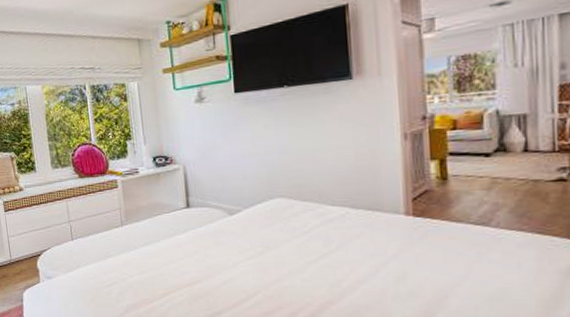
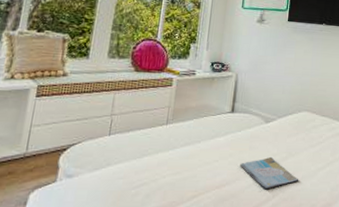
book: none [208,251,283,287] -> present [240,156,298,190]

